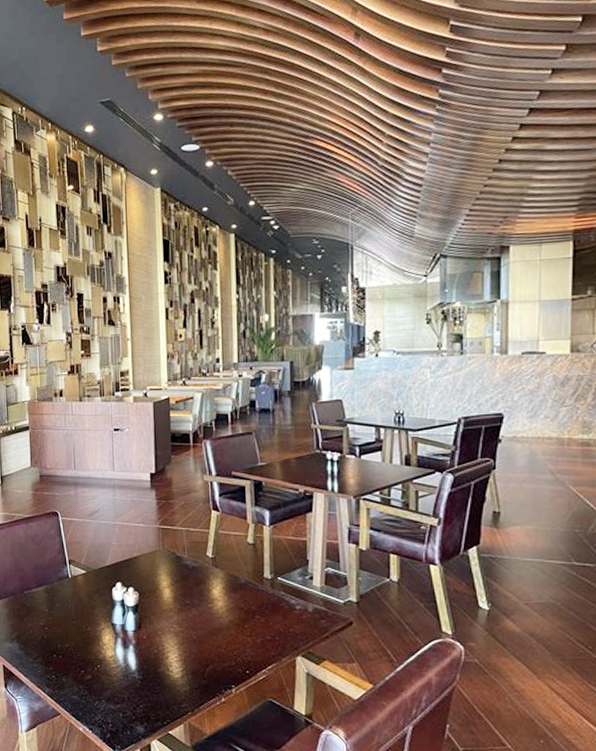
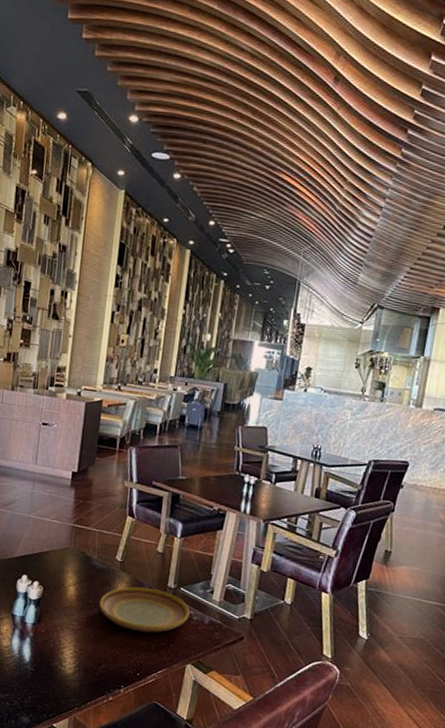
plate: none [197,580,291,628] -> present [99,586,190,633]

